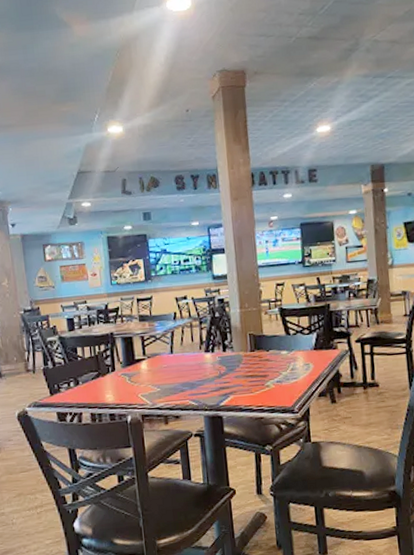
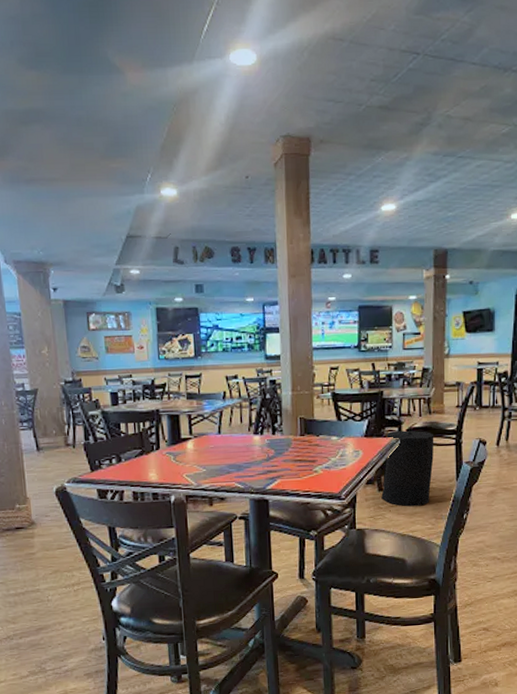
trash can: none [334,340,385,418] -> present [381,429,434,507]

